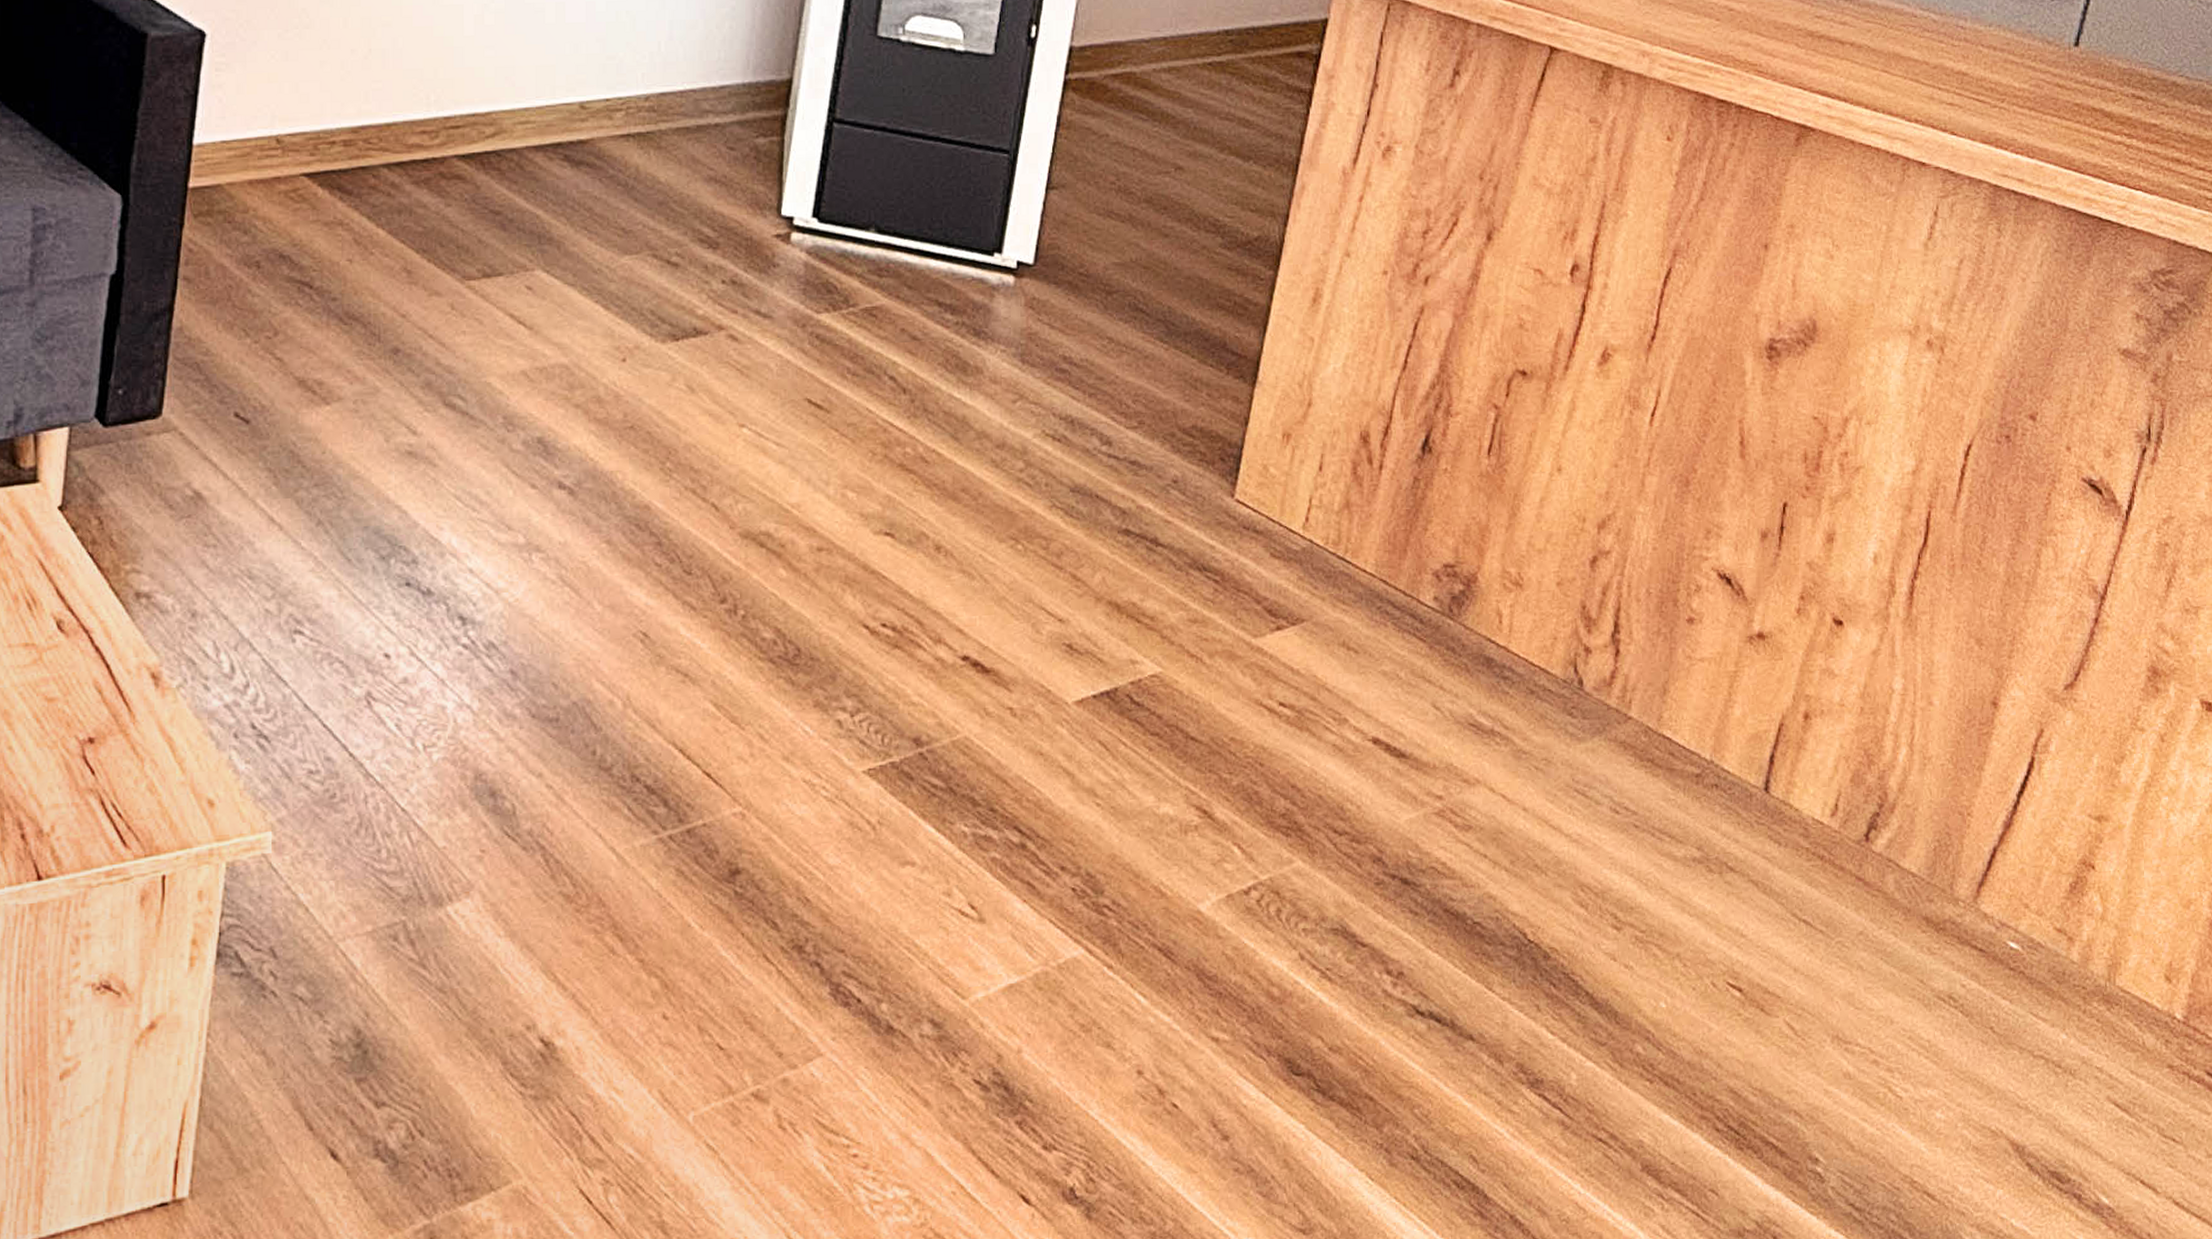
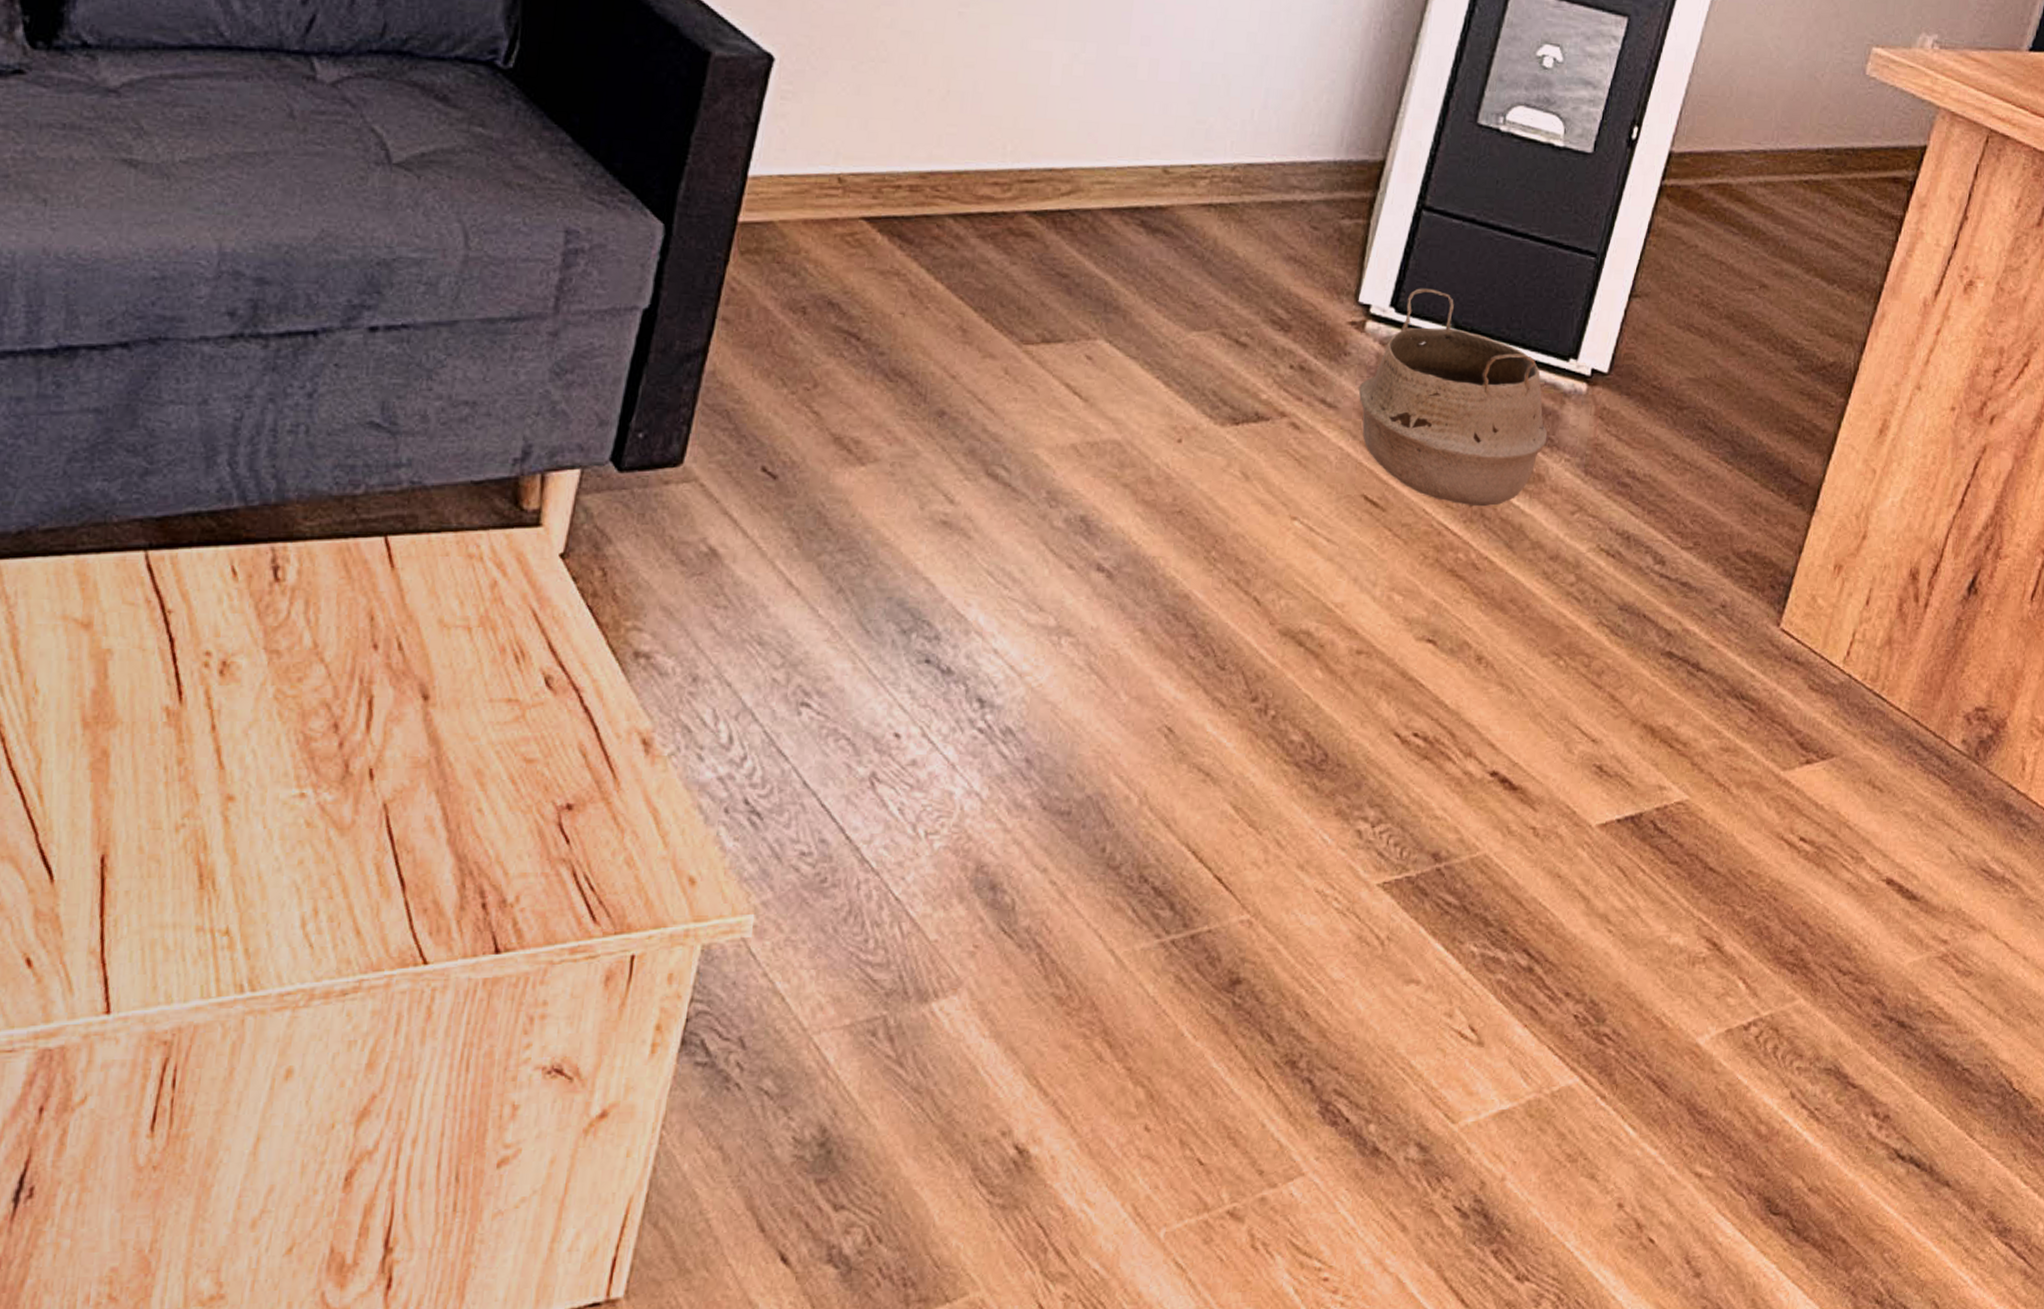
woven basket: none [791,197,981,402] -> present [1358,288,1548,507]

